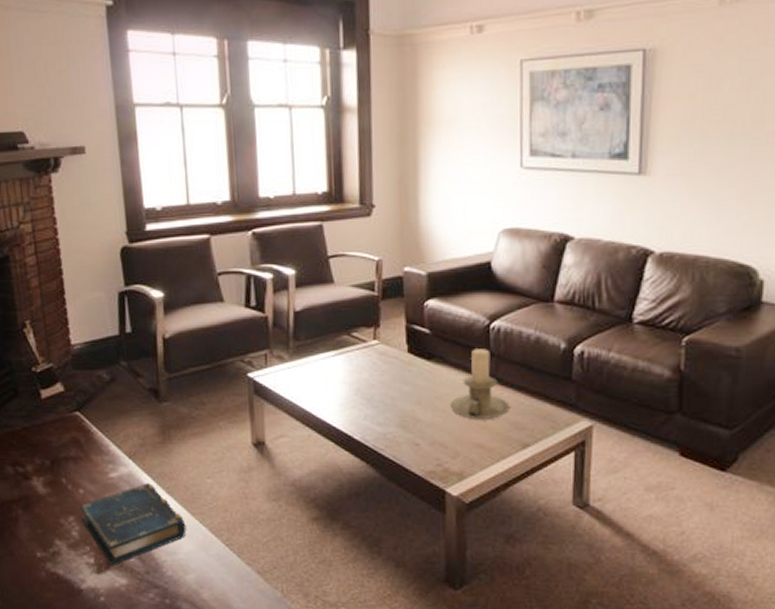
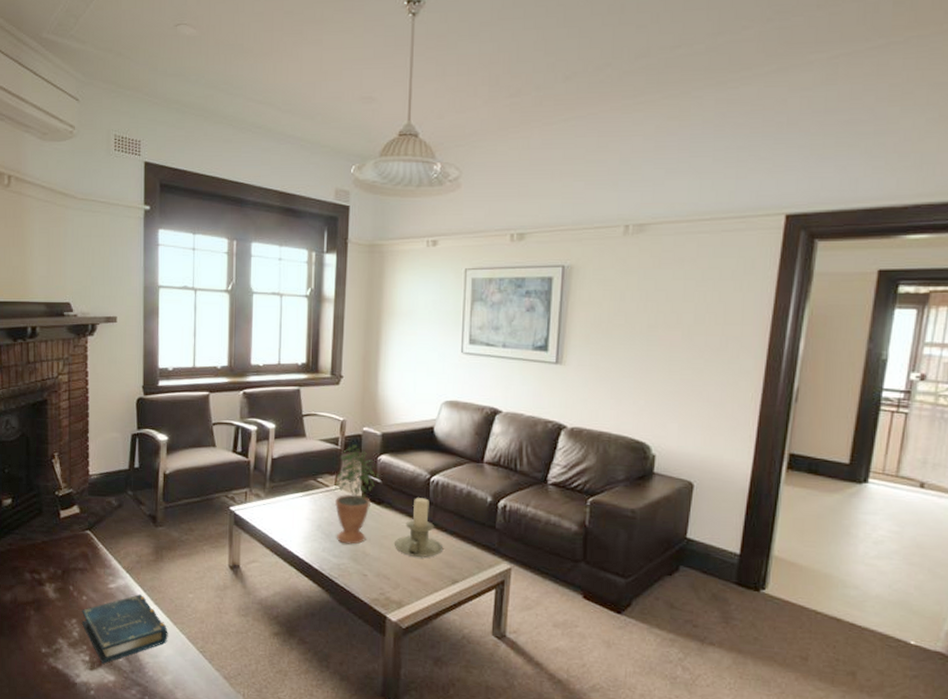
potted plant: none [373,289,428,409] -> present [334,445,380,545]

